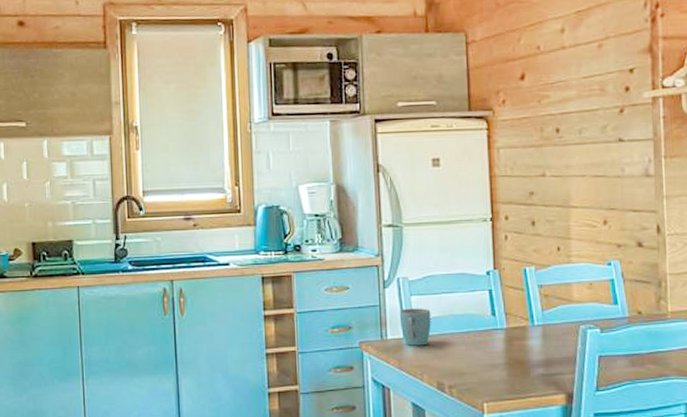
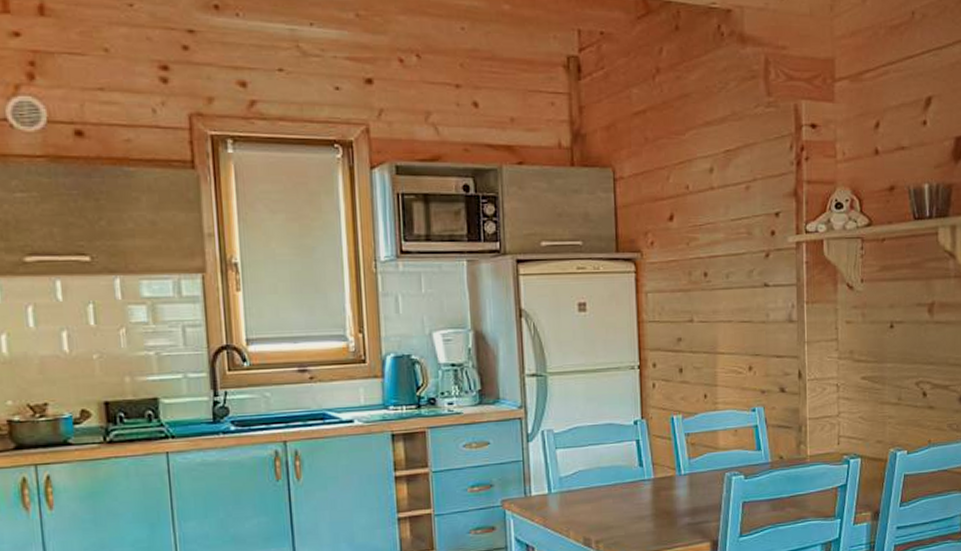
mug: present [399,308,431,346] -> none [544,461,578,502]

